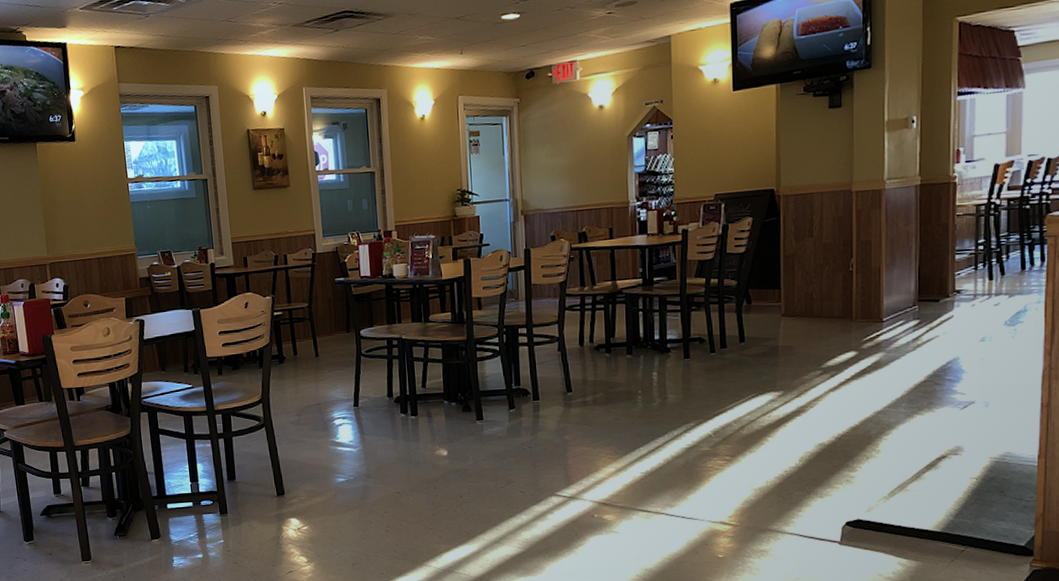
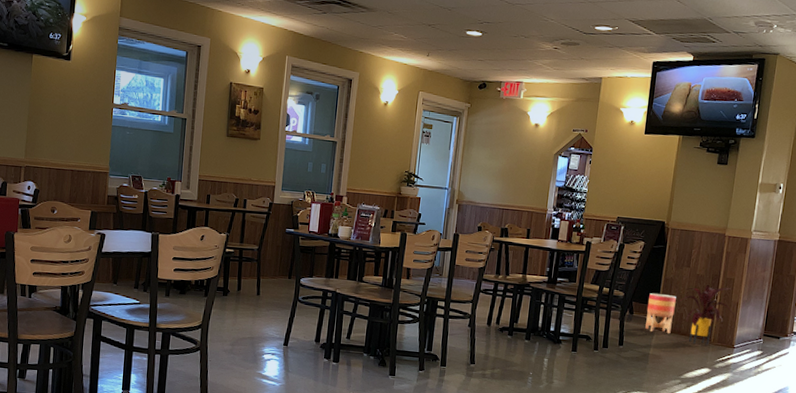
planter: none [767,273,802,320] -> present [645,293,676,334]
house plant: none [803,251,878,325] -> present [677,284,735,346]

